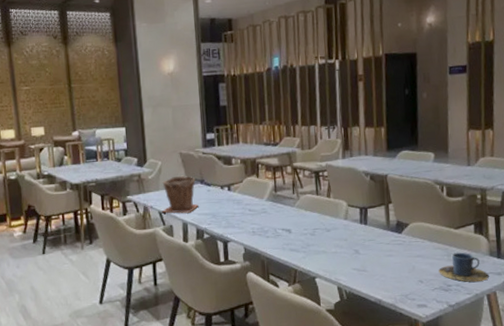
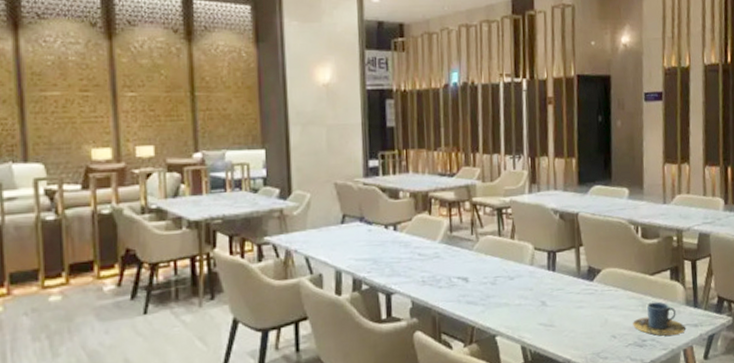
plant pot: present [161,175,199,214] -> none [308,211,357,260]

